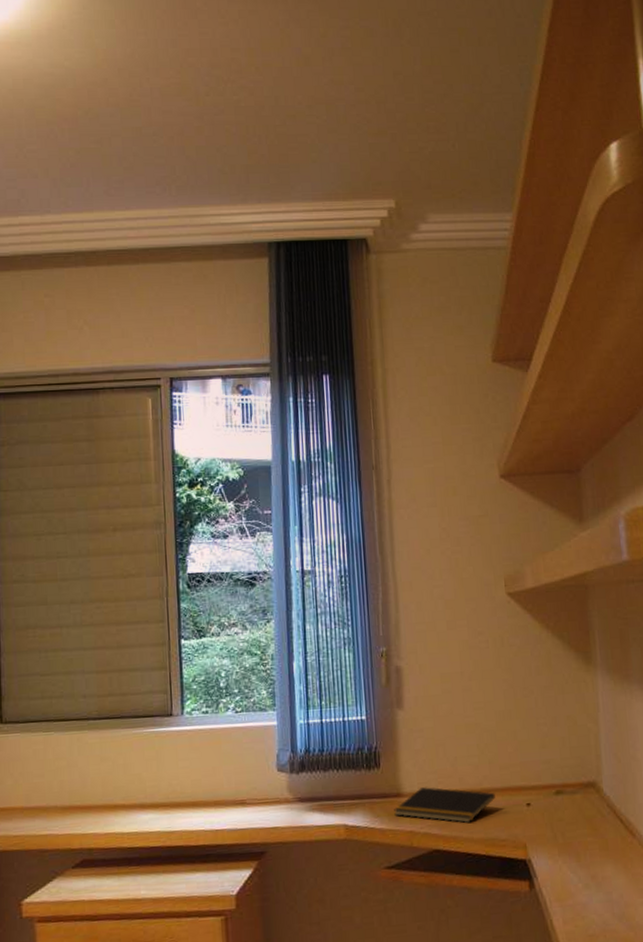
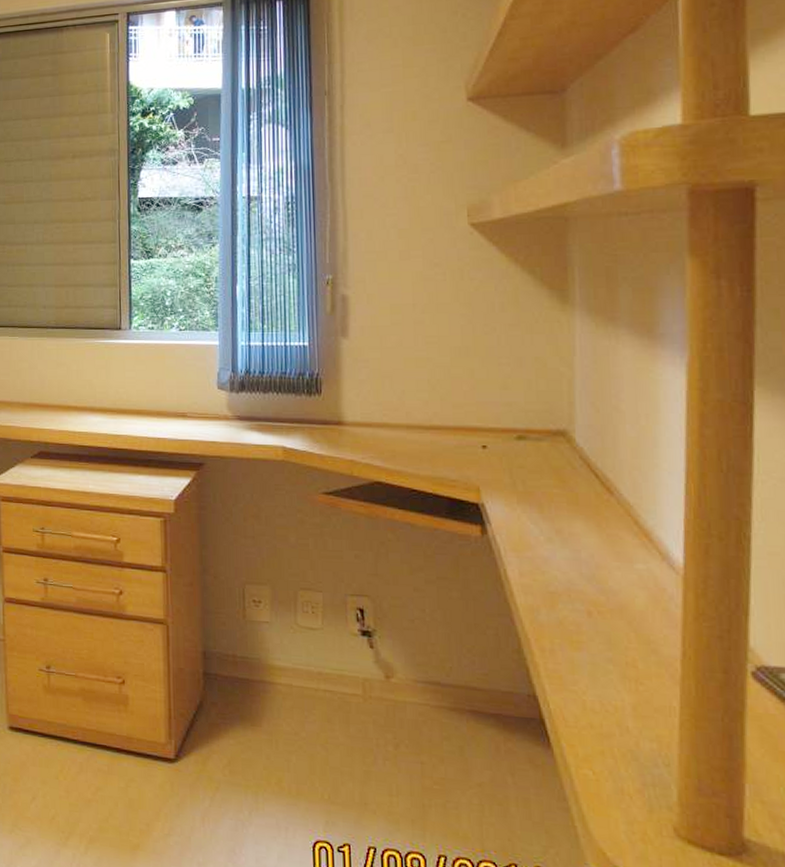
notepad: present [394,787,495,824] -> none [334,418,446,459]

